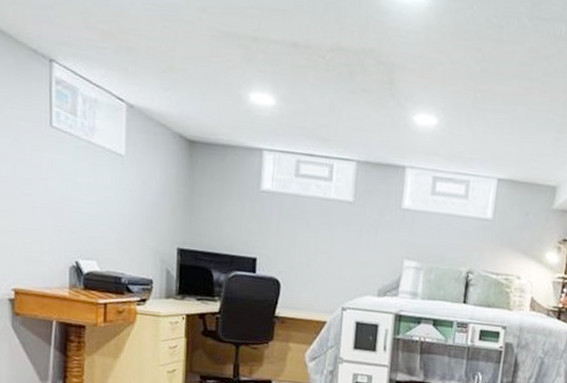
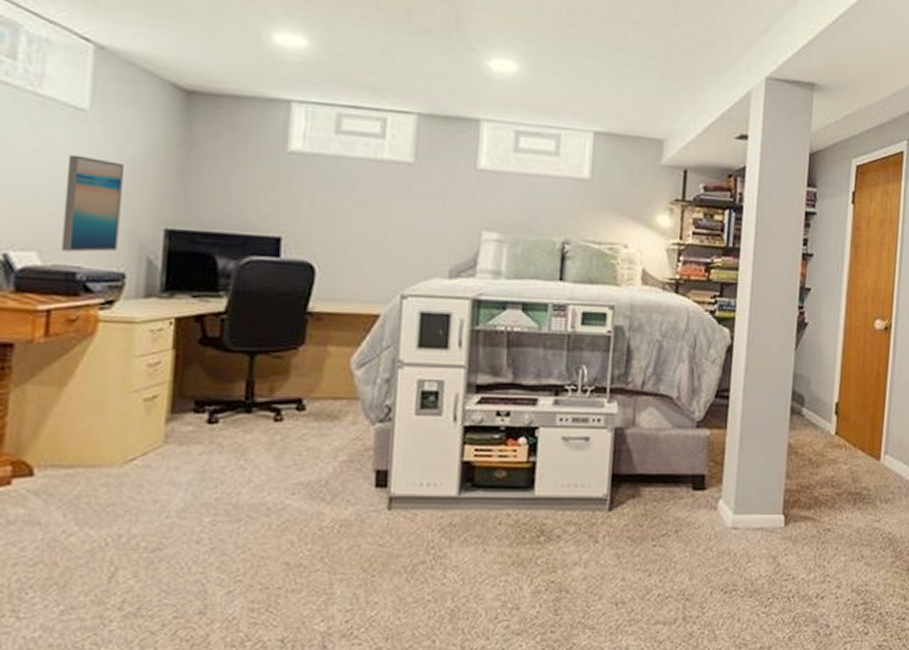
wall art: none [111,189,149,263] -> present [61,154,124,252]

